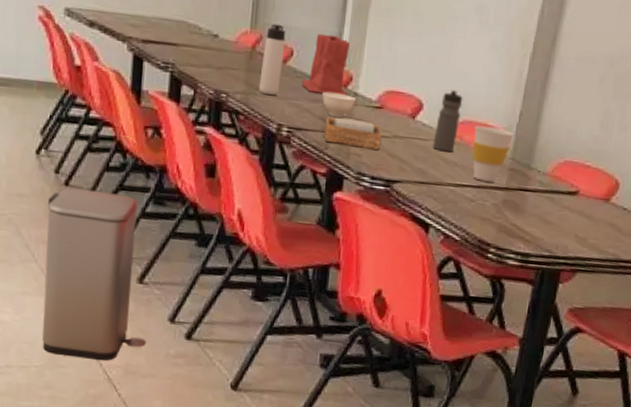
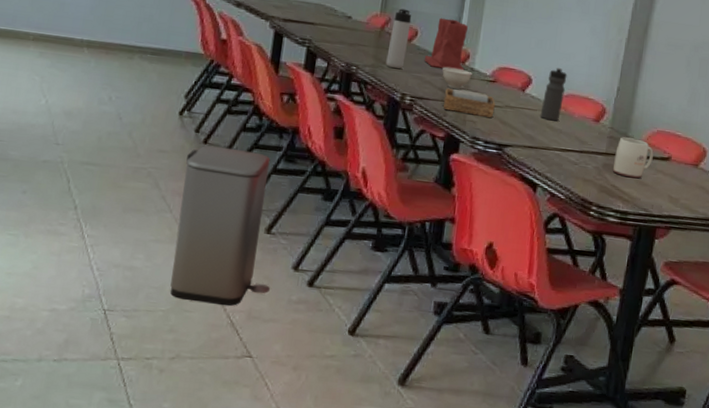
cup: present [472,125,514,182] -> none [575,98,613,148]
mug: none [513,169,560,217] -> present [612,137,654,179]

